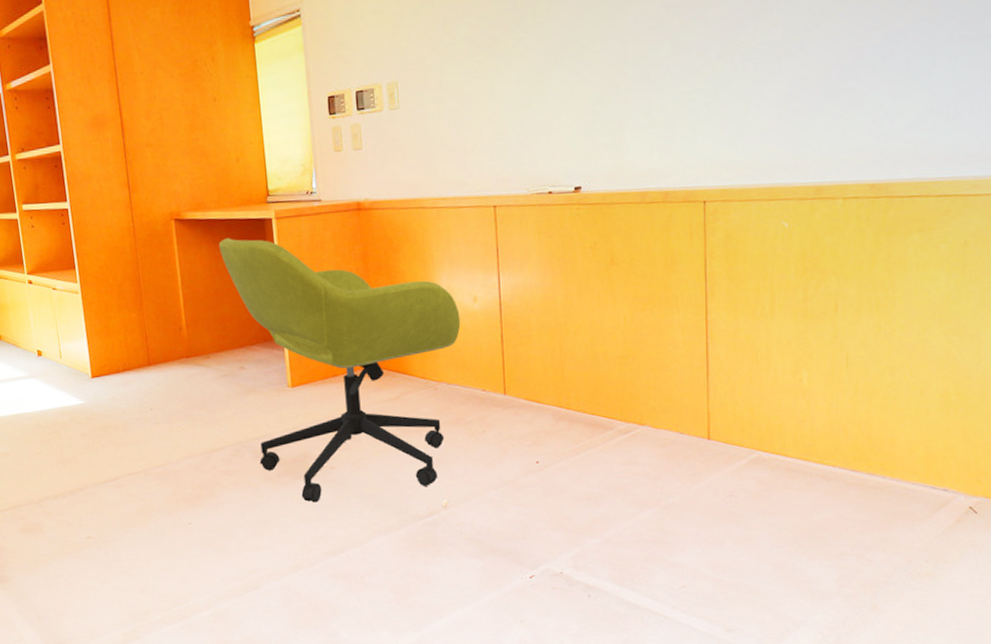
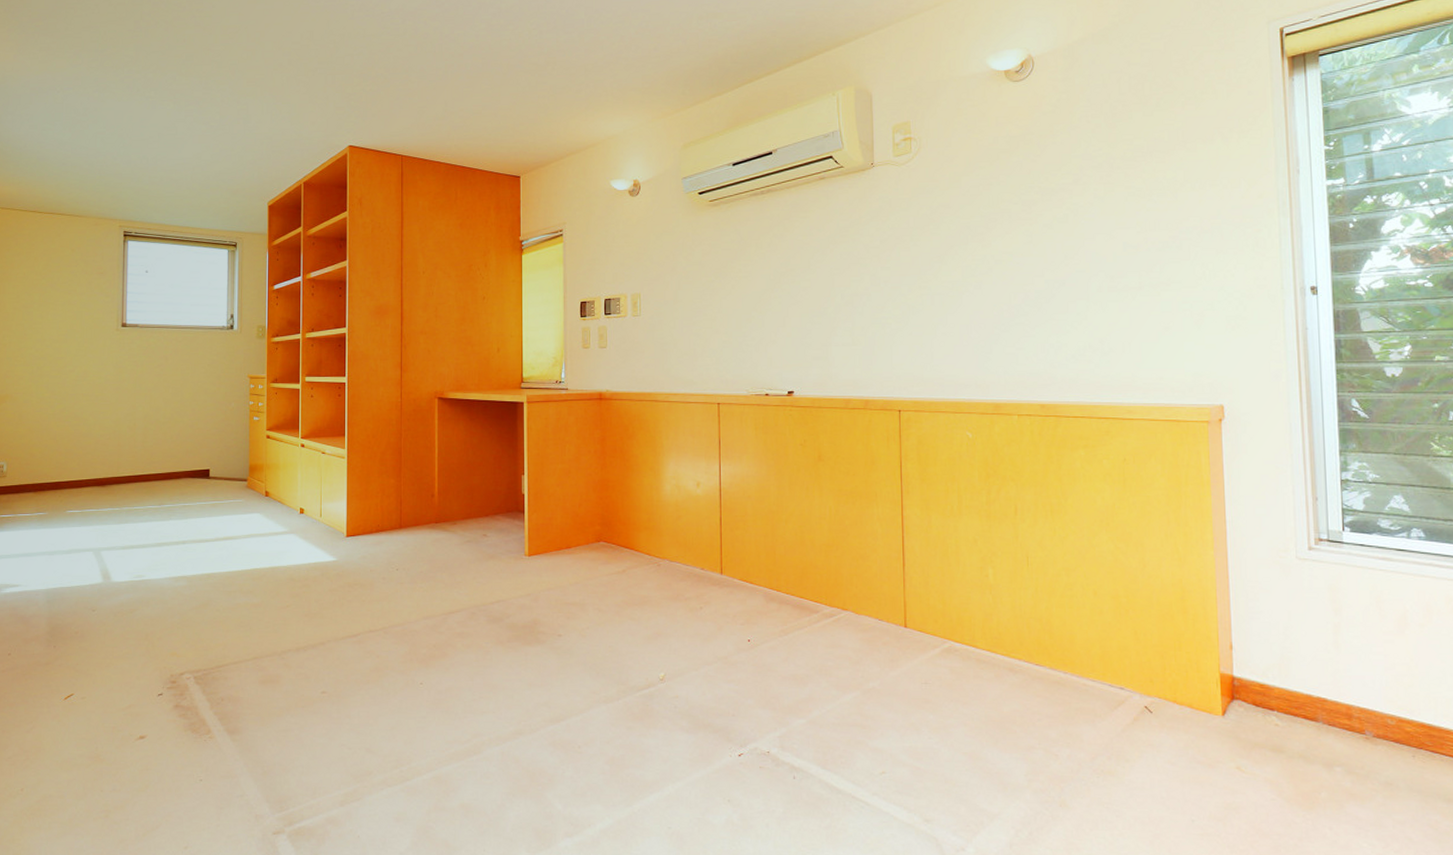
office chair: present [218,238,461,503] -> none [474,417,684,669]

